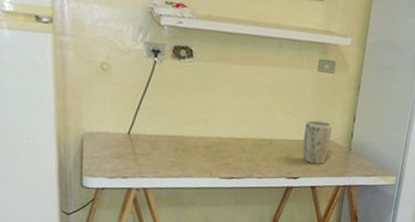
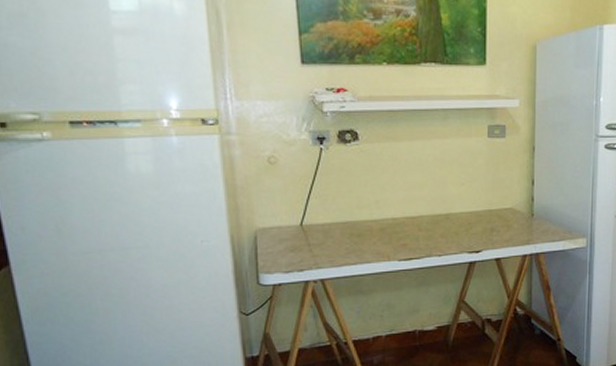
plant pot: present [303,120,332,164] -> none [482,188,510,234]

